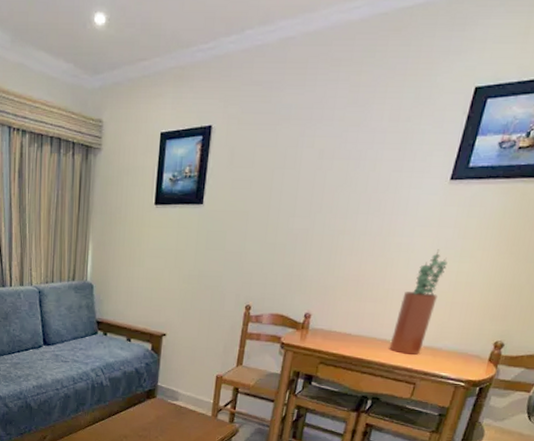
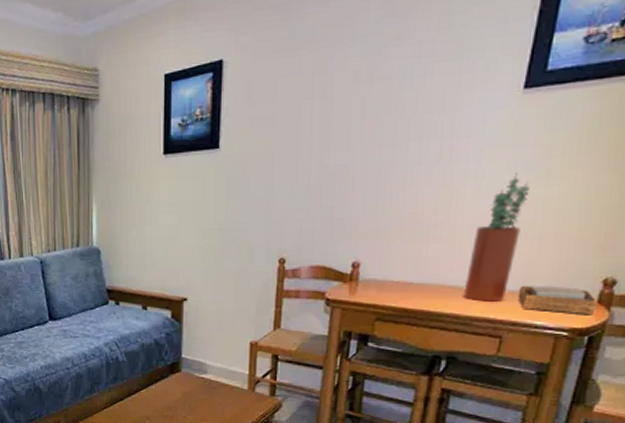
napkin holder: none [430,342,489,371] -> present [517,285,597,316]

